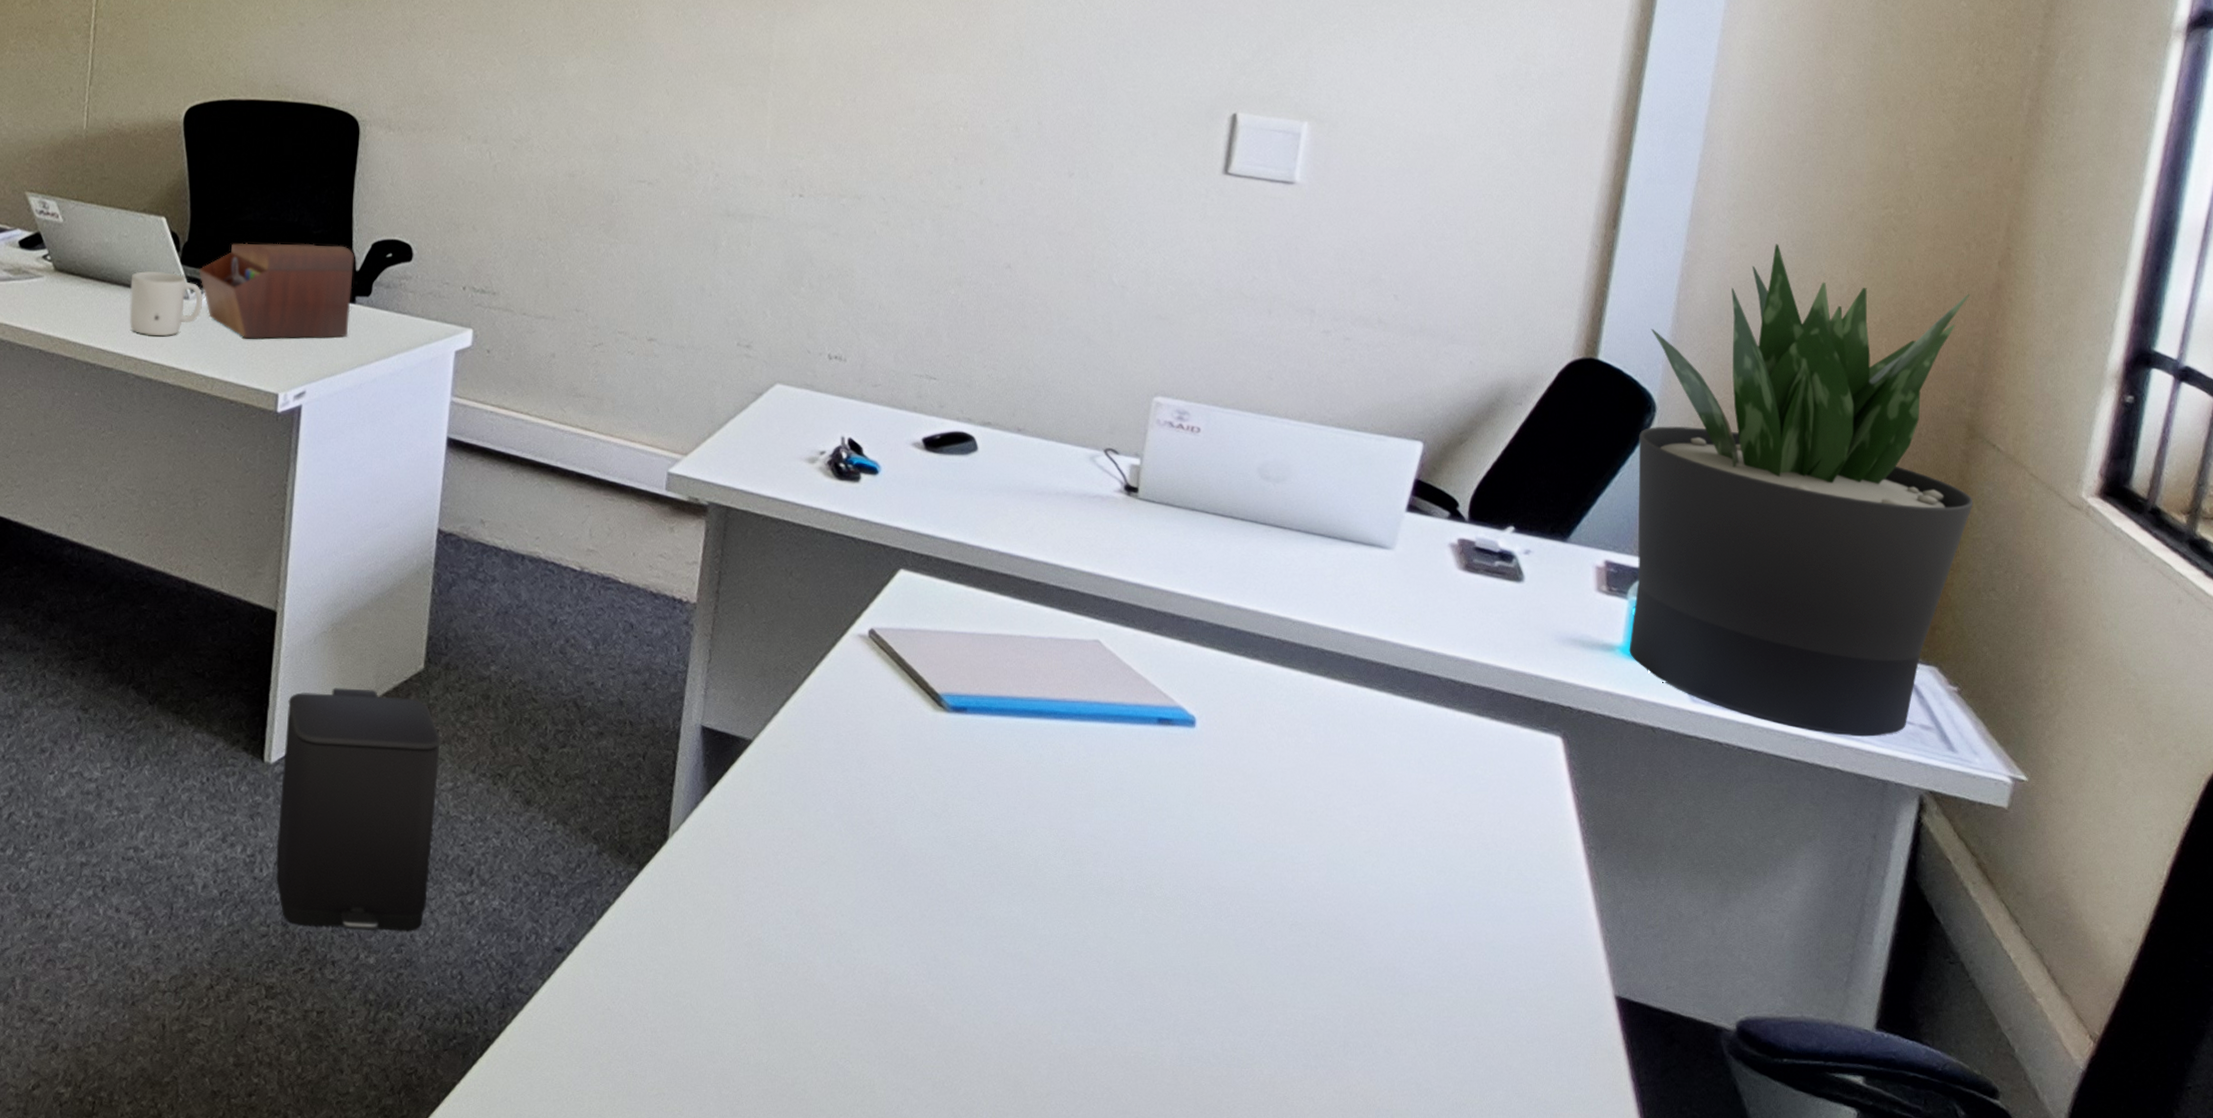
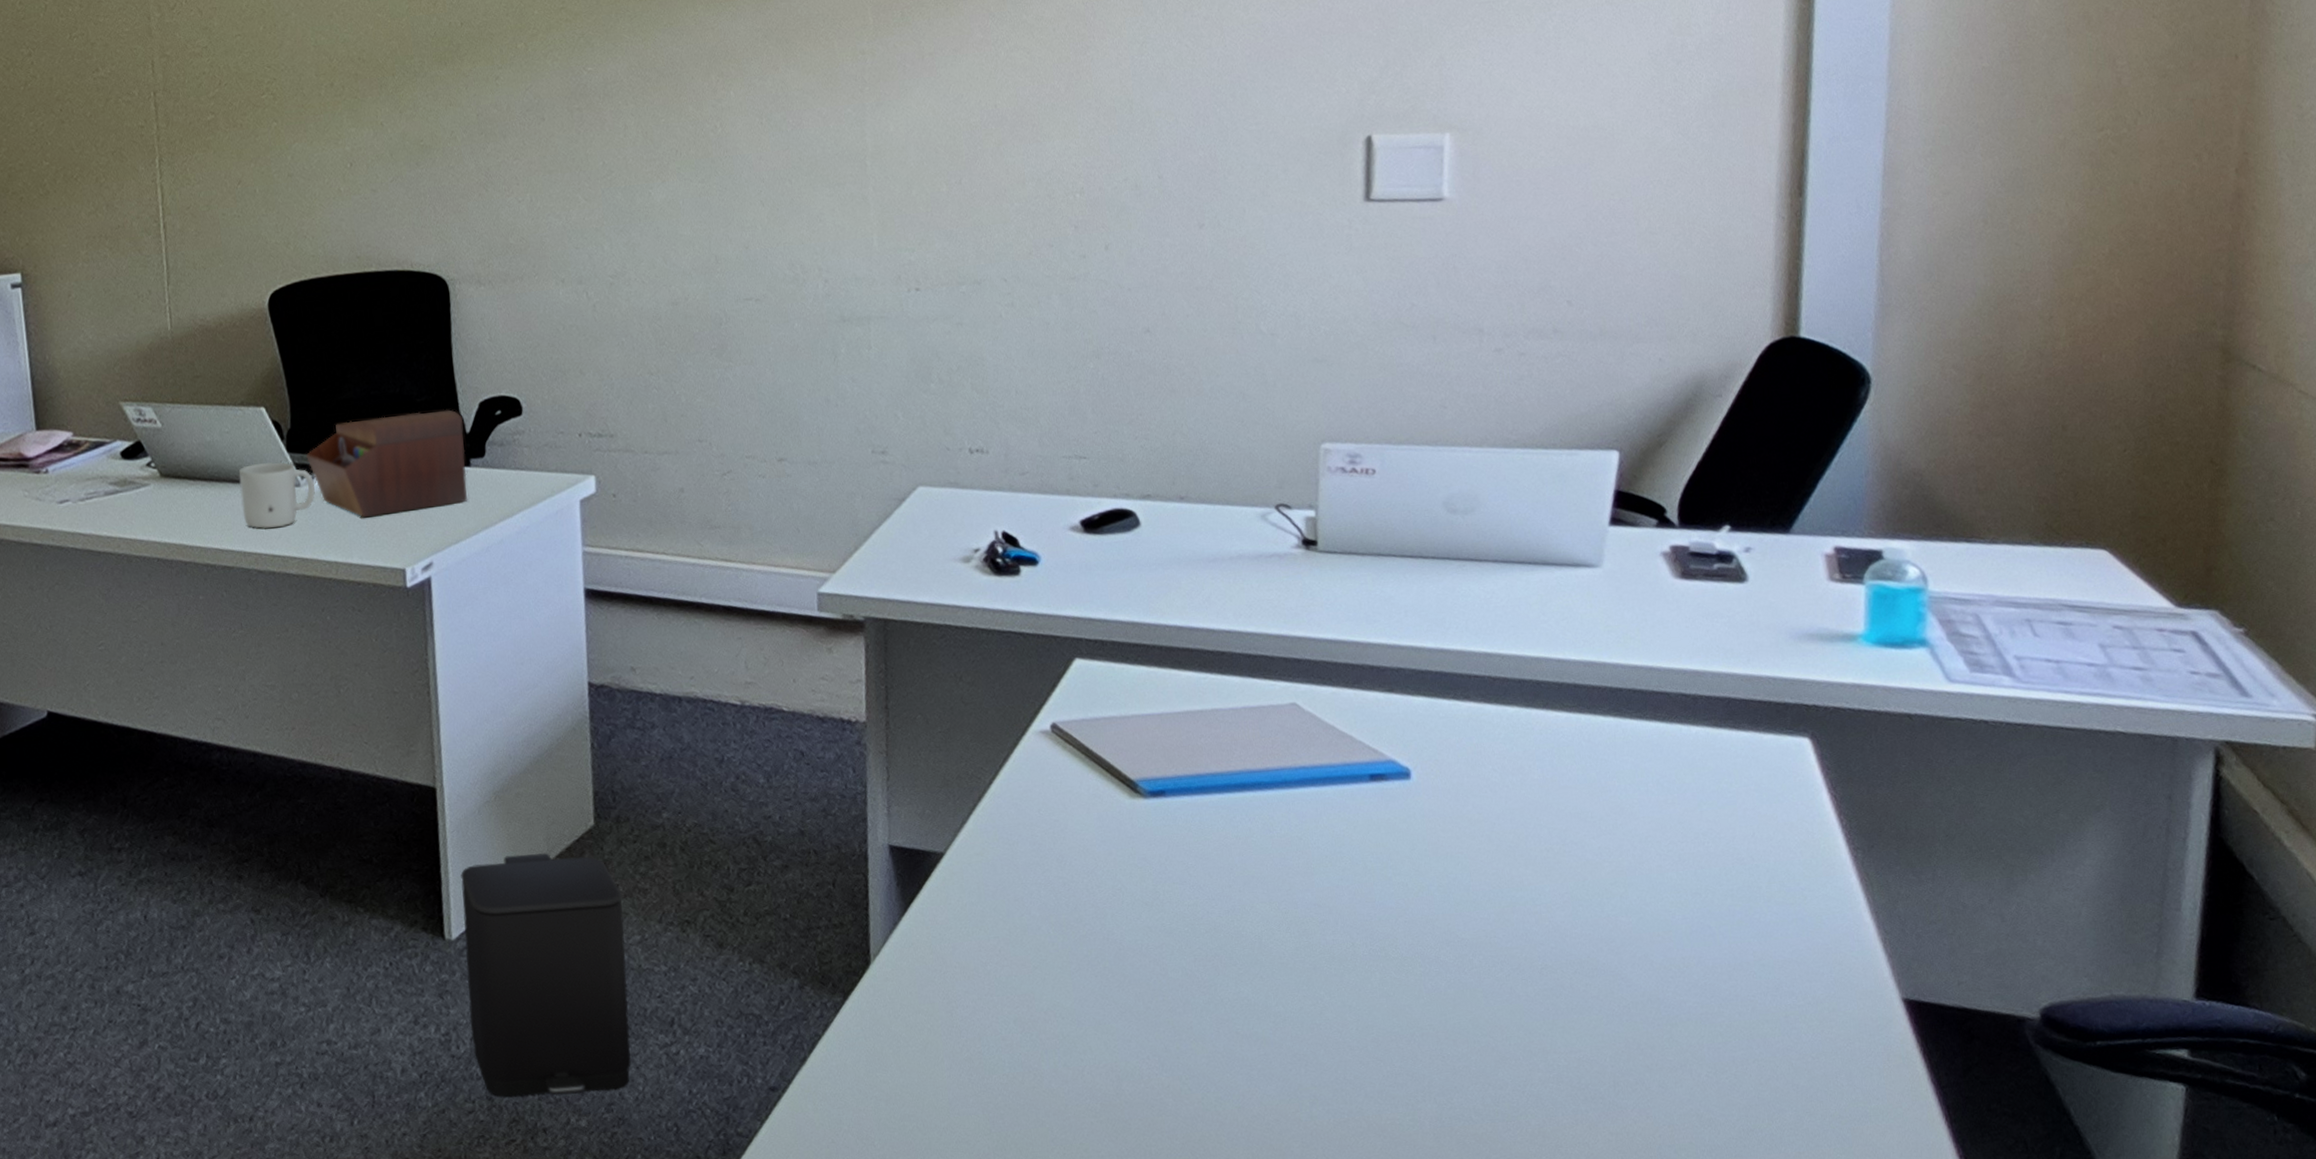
planter: present [1629,244,1974,737] -> none [1854,186,2239,697]

